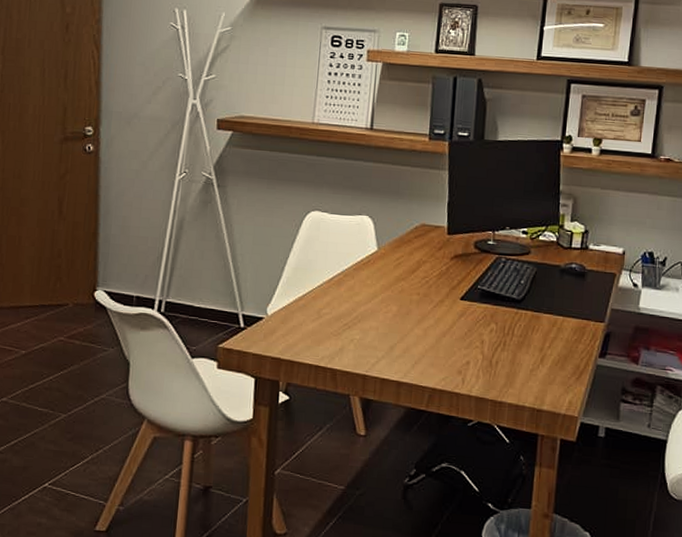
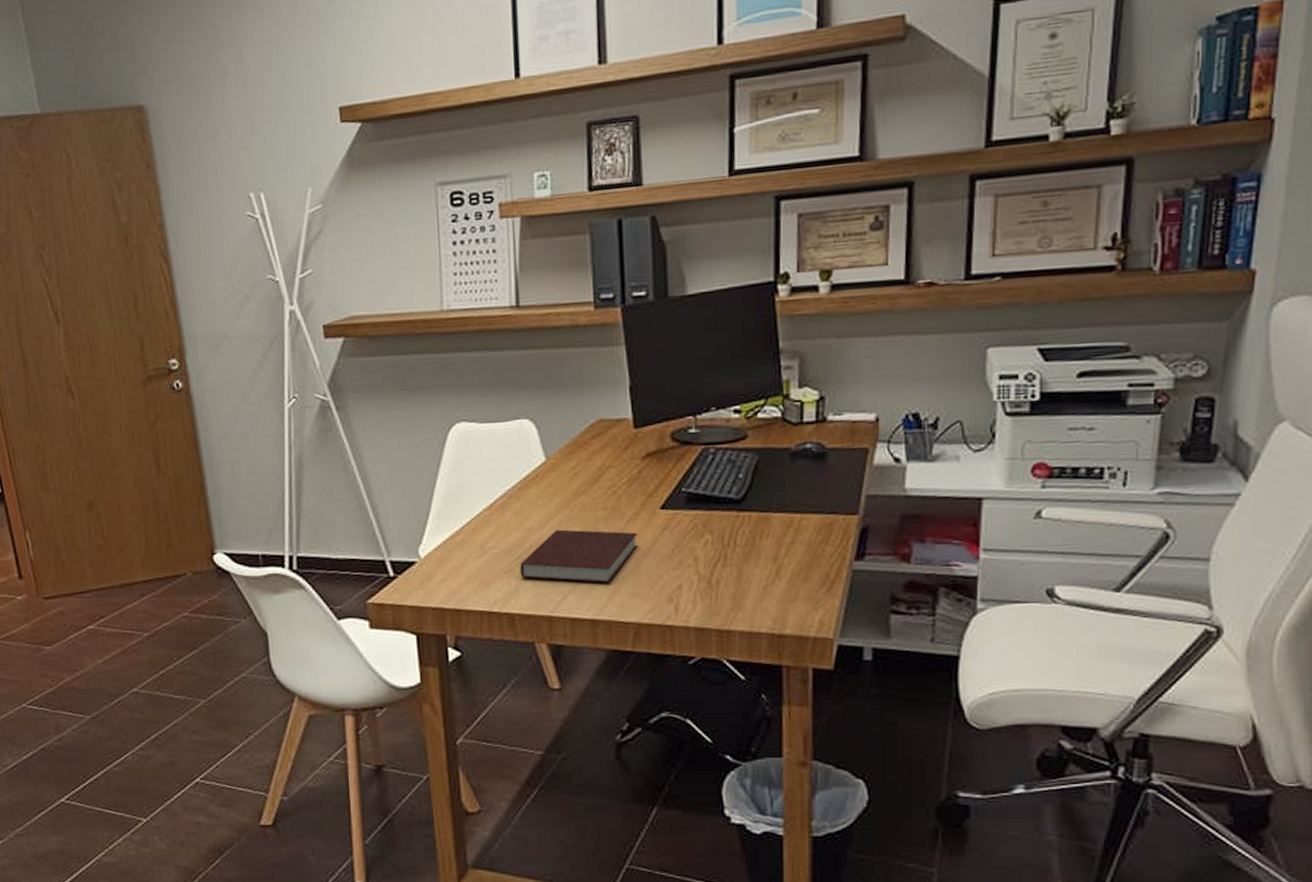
notebook: none [346,306,441,353] -> present [520,529,638,583]

